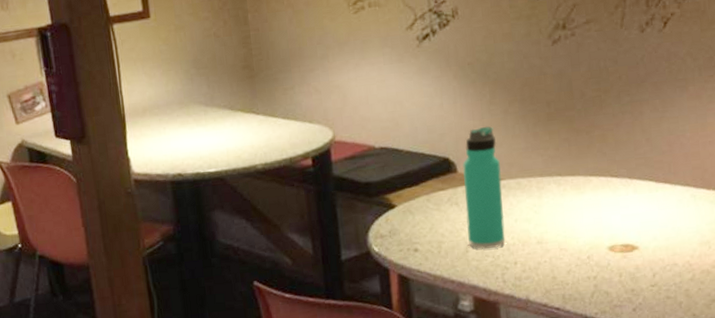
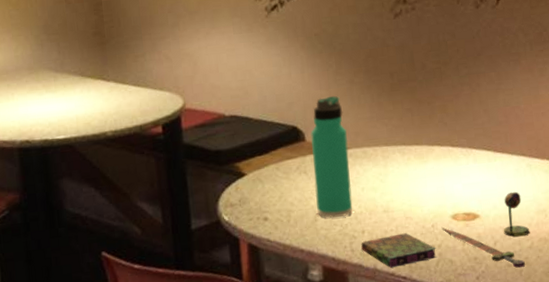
board game: none [513,222,692,301] -> present [361,191,530,269]

